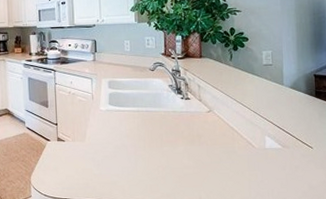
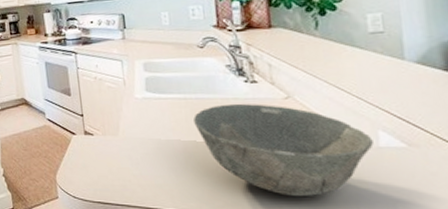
bowl: none [143,115,262,187] -> present [193,103,374,196]

